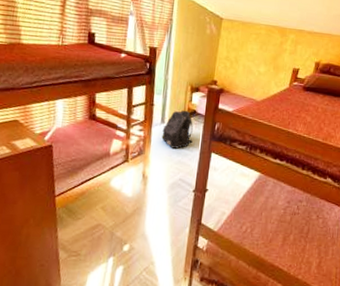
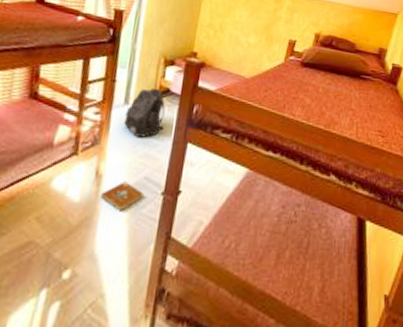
book: none [147,182,179,204] -> present [100,181,143,212]

